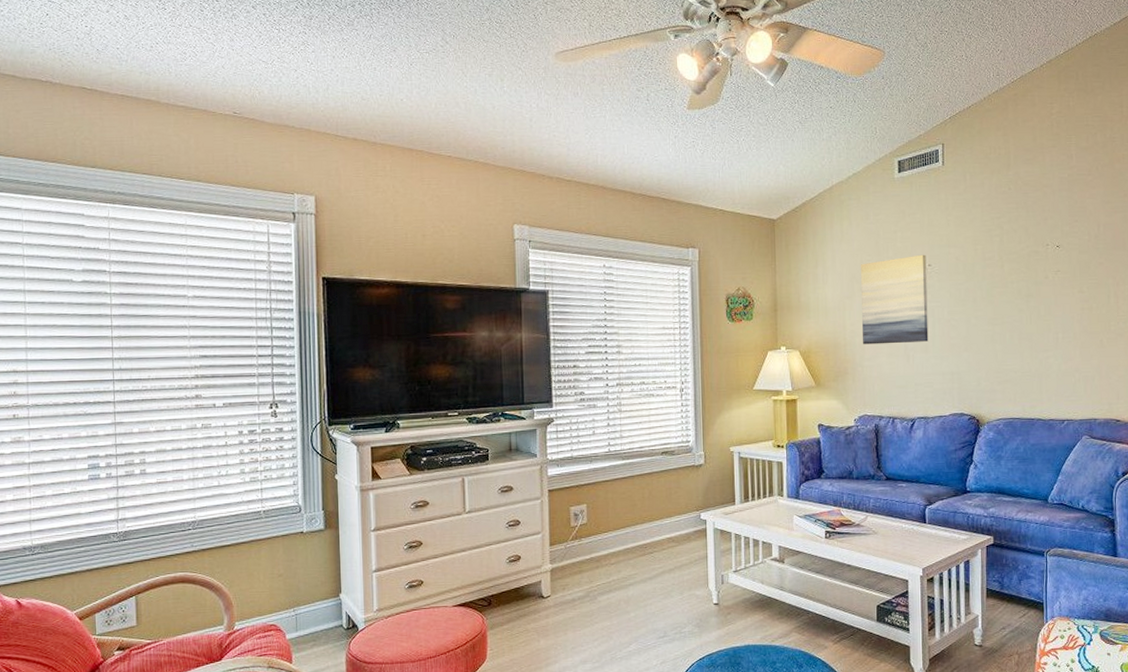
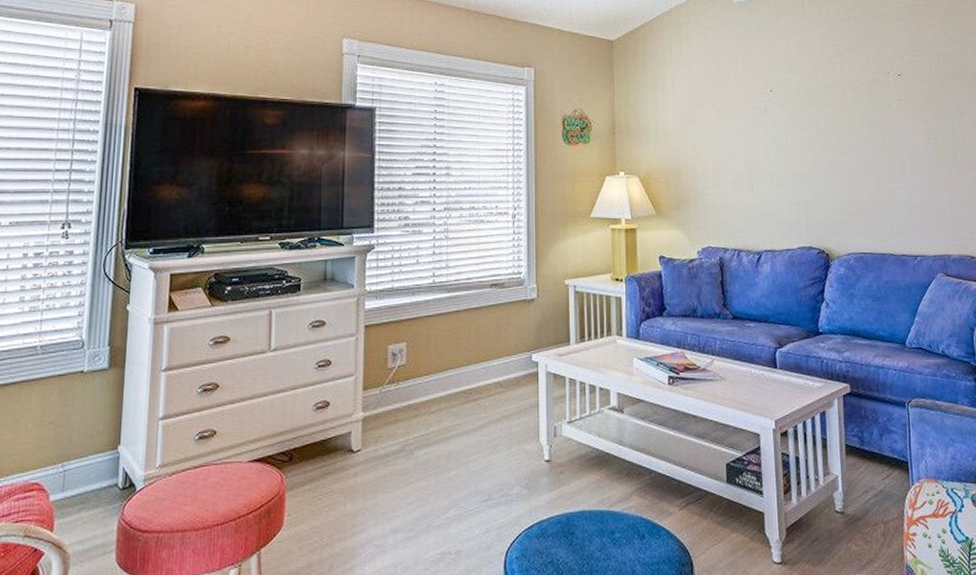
wall art: present [861,254,929,345] -> none [701,80,773,172]

